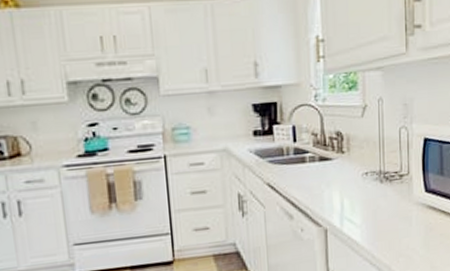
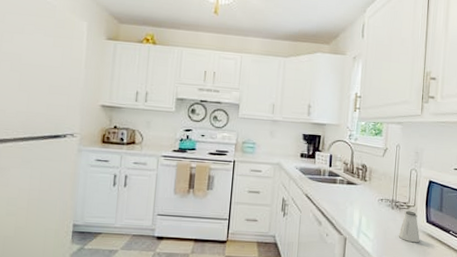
saltshaker: none [392,180,419,220] -> present [398,210,420,243]

